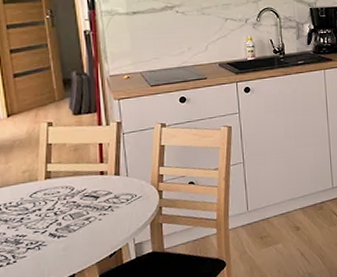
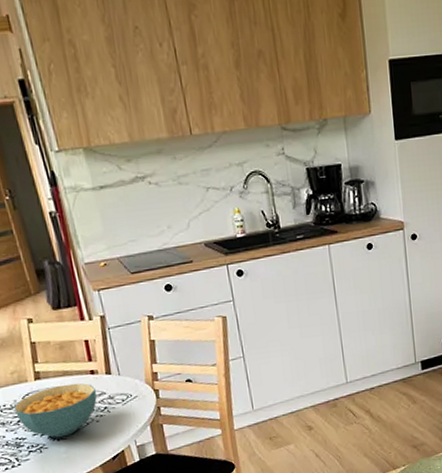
cereal bowl: none [19,182,103,235] -> present [13,383,97,438]

